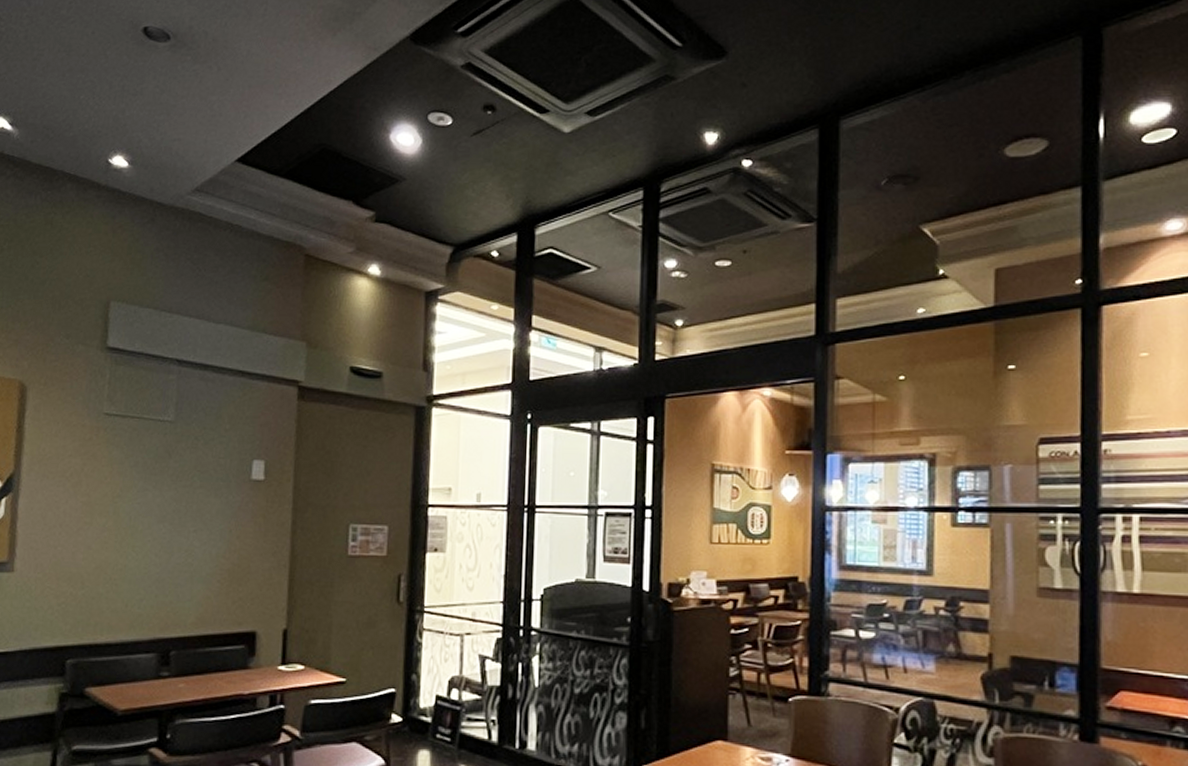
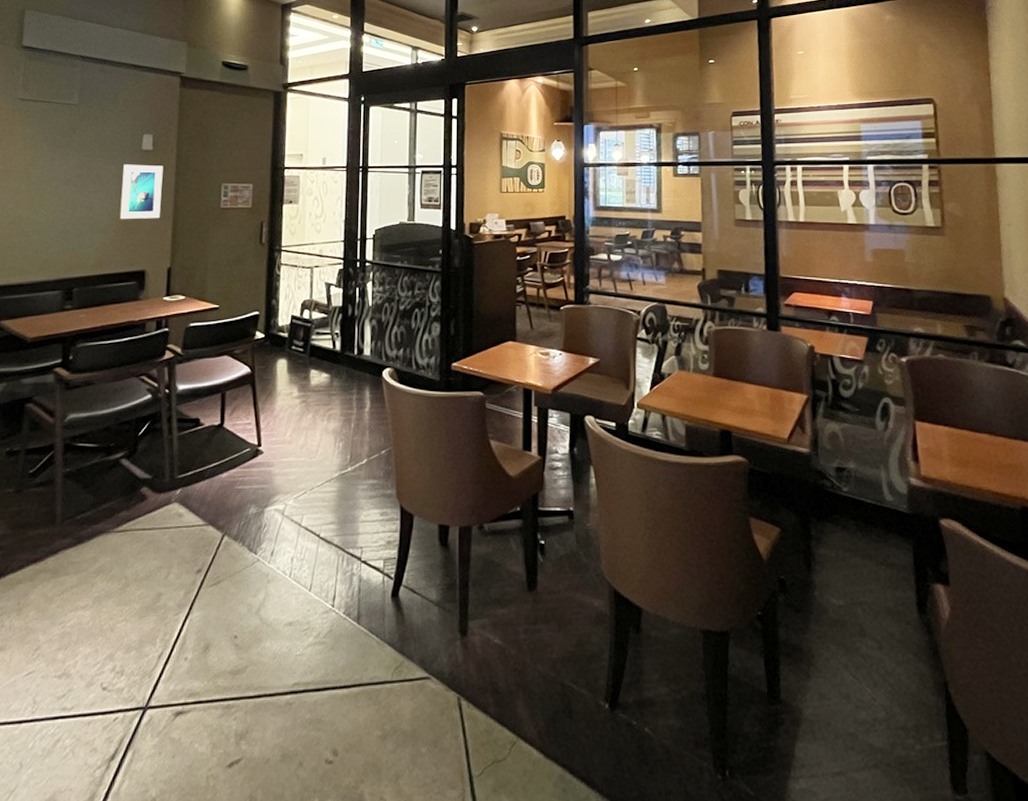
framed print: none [224,497,278,568] -> present [119,164,163,220]

